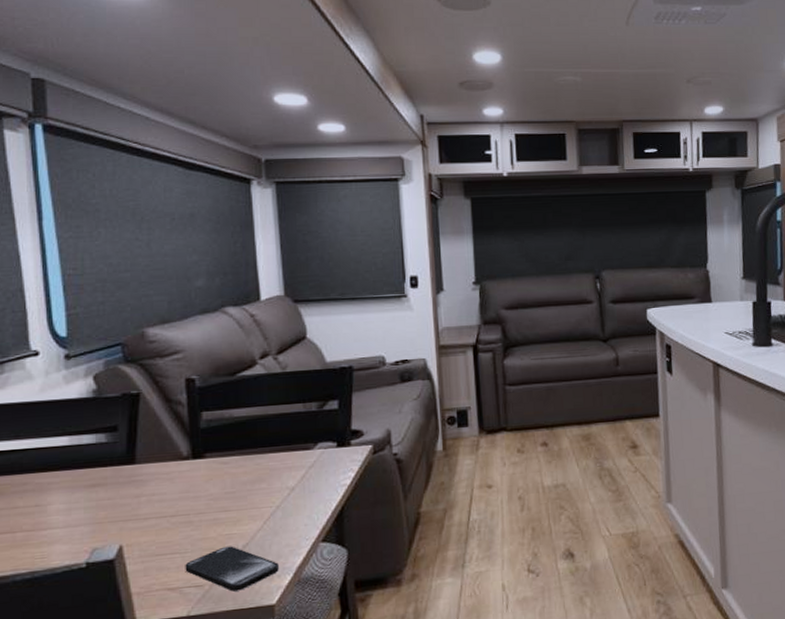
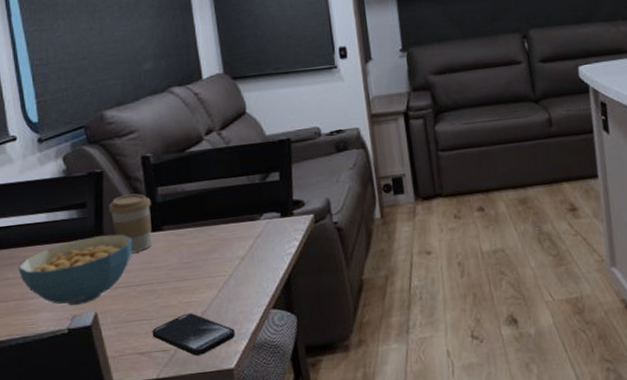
cereal bowl: none [30,461,169,538] -> present [18,234,133,306]
coffee cup: none [144,418,193,481] -> present [109,193,152,253]

